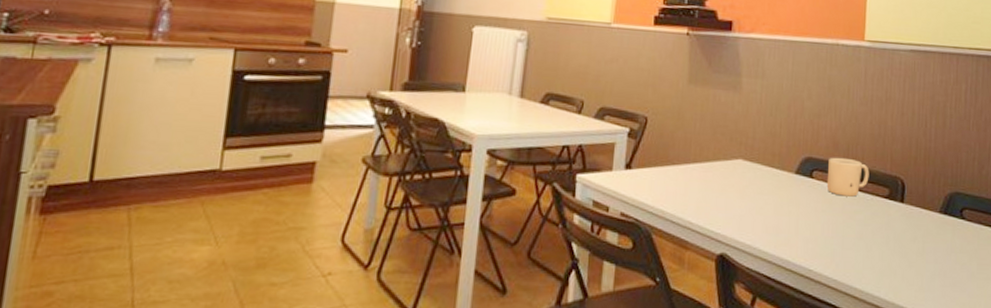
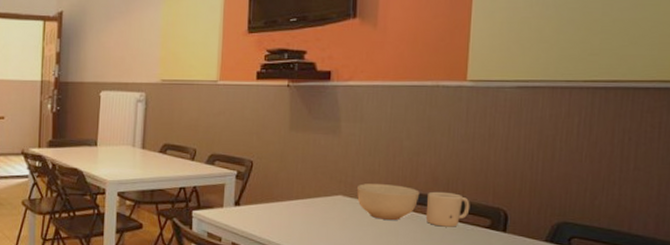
bowl: none [757,146,821,188] -> present [356,183,420,220]

